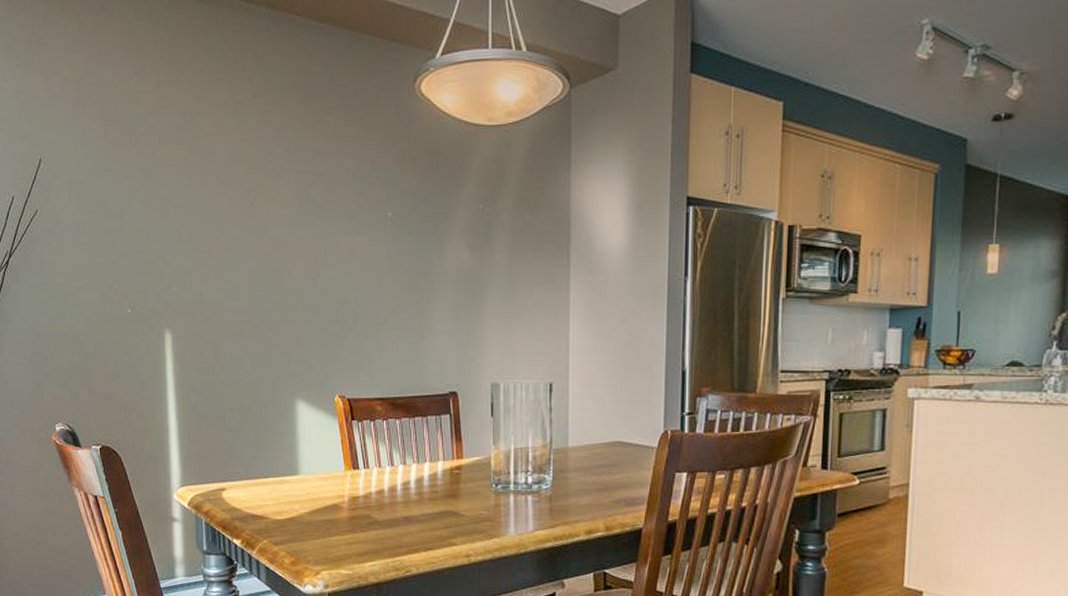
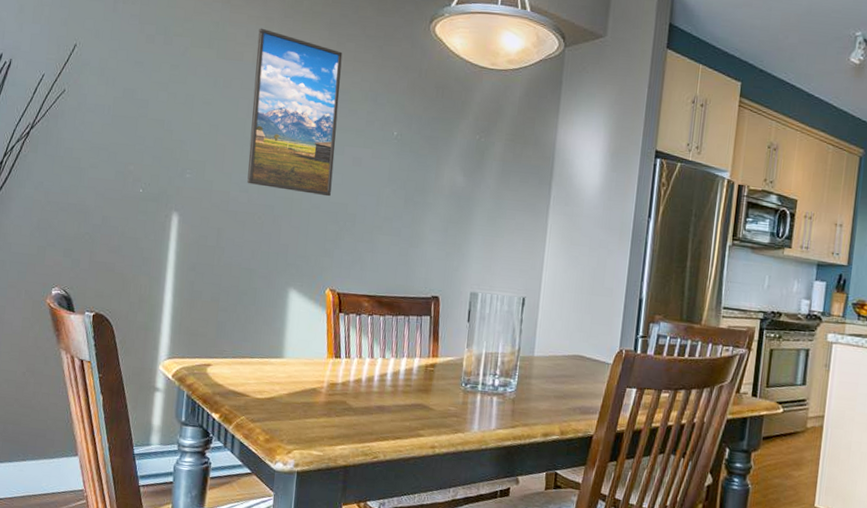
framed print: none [228,113,327,294] -> present [247,28,343,197]

